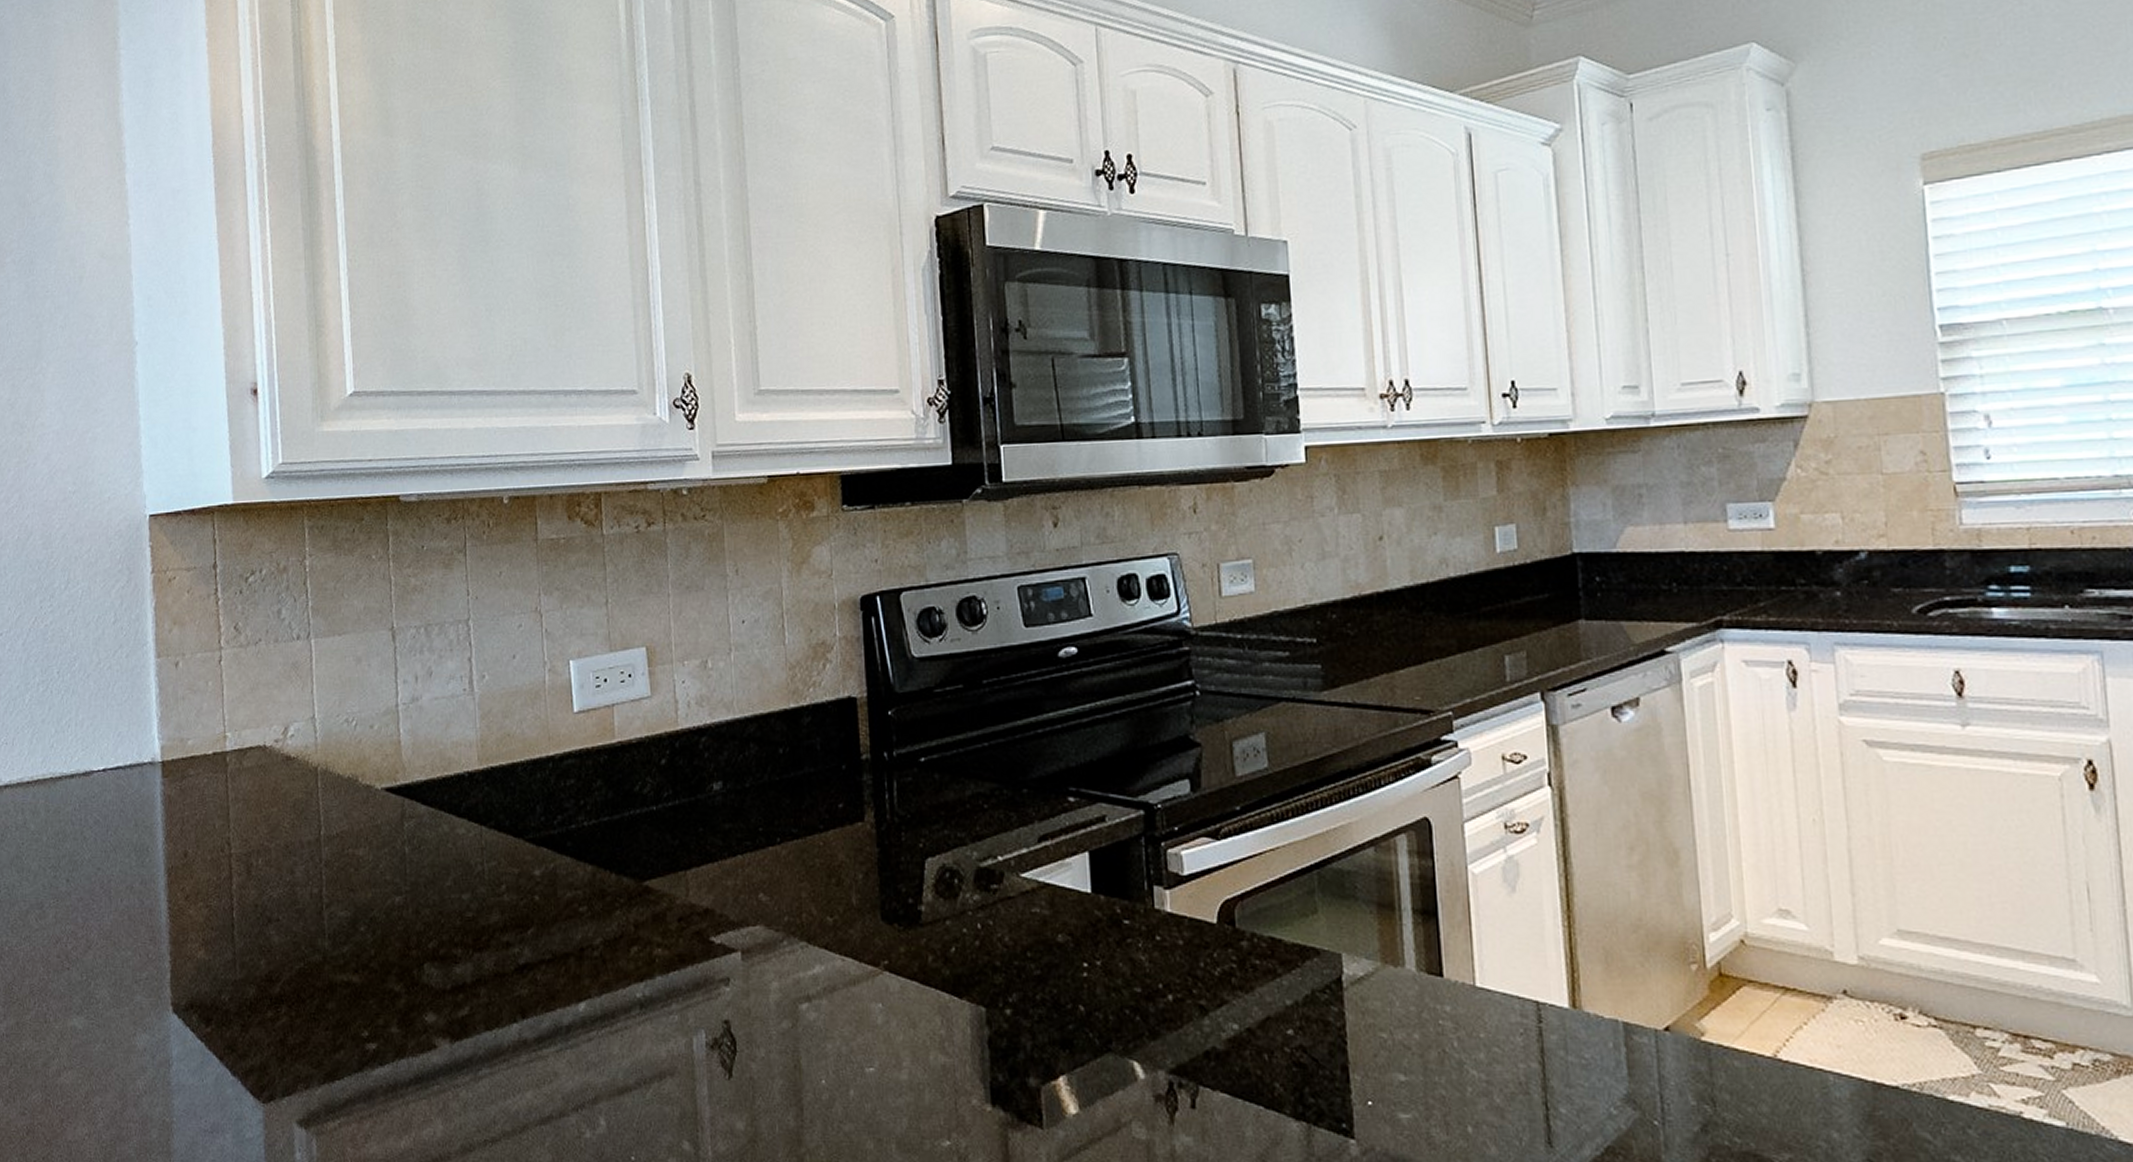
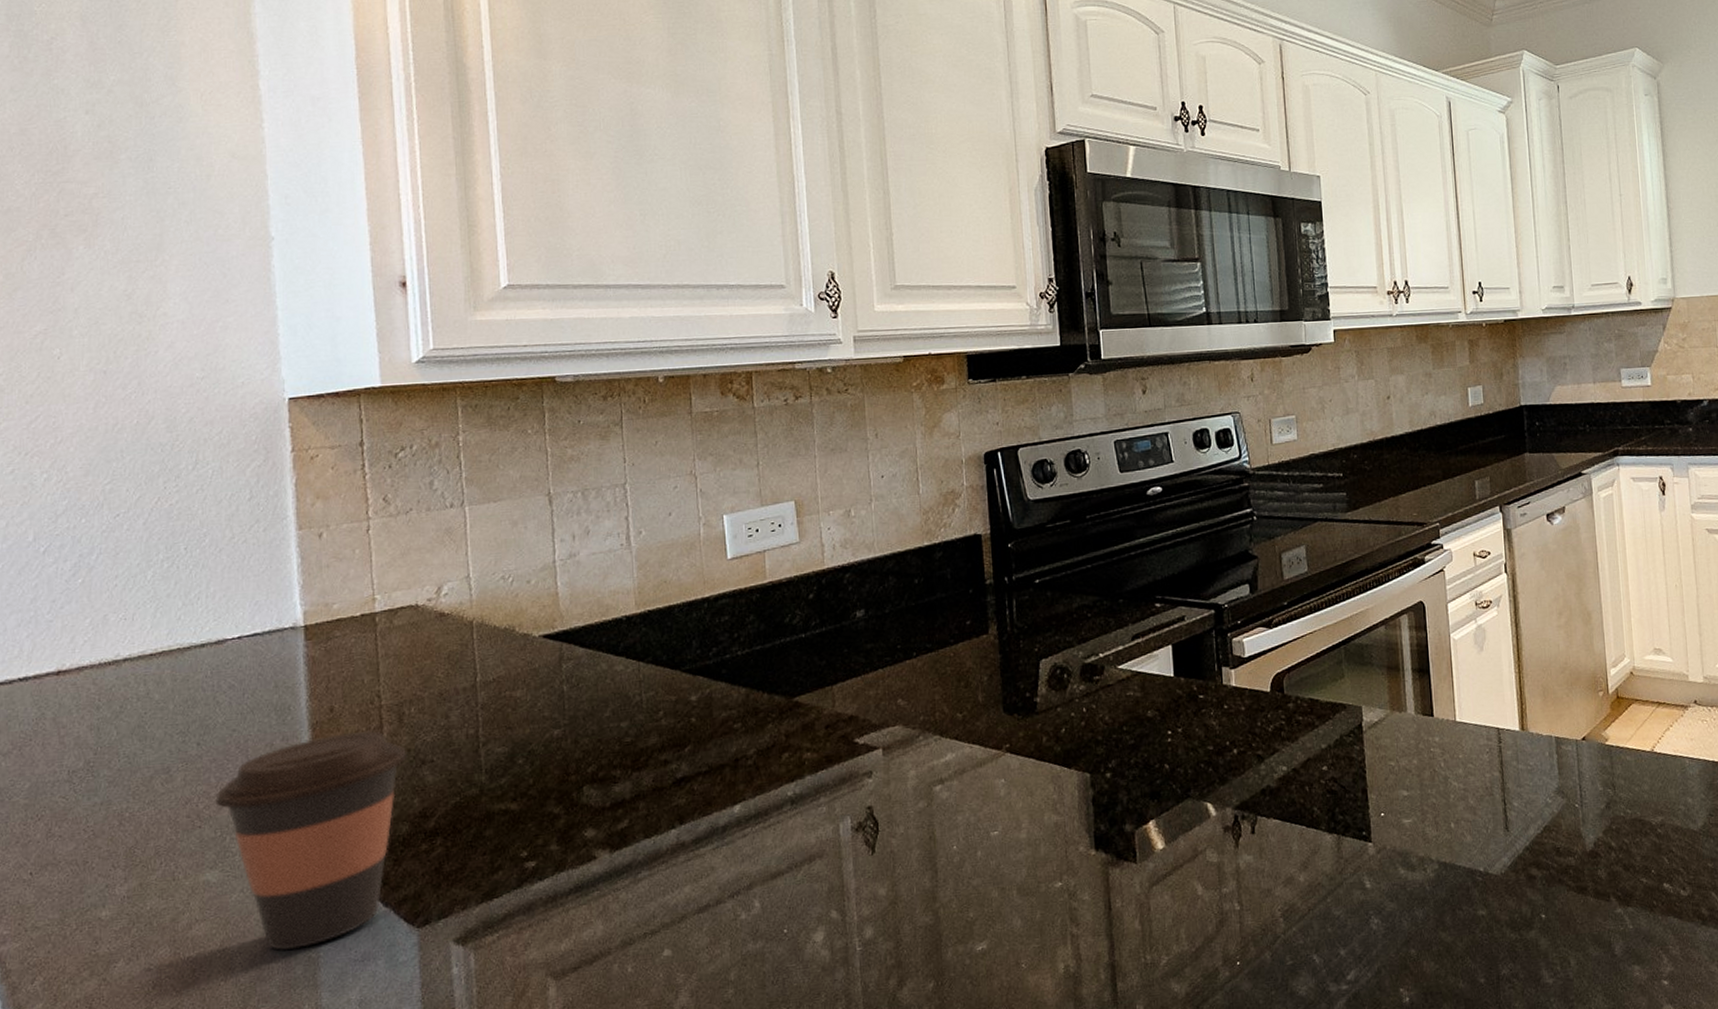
coffee cup: none [82,880,255,1111] -> present [215,730,408,951]

